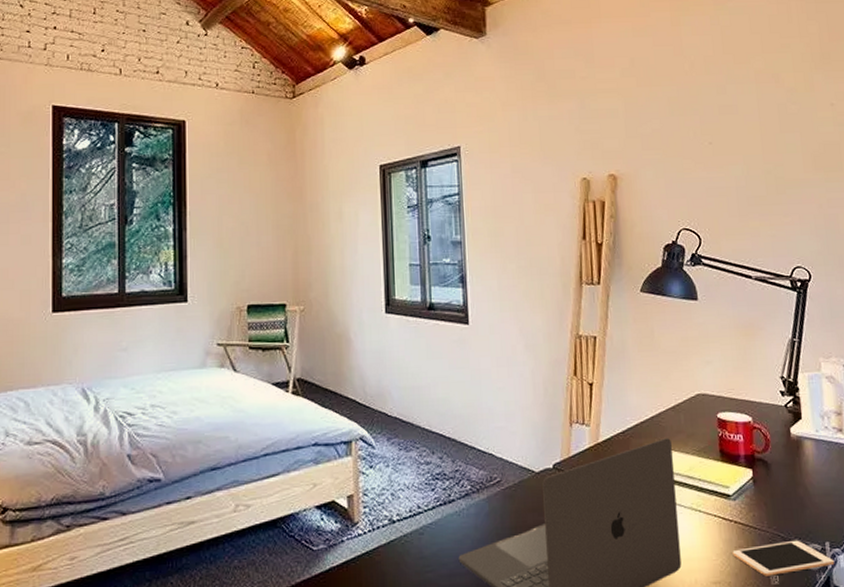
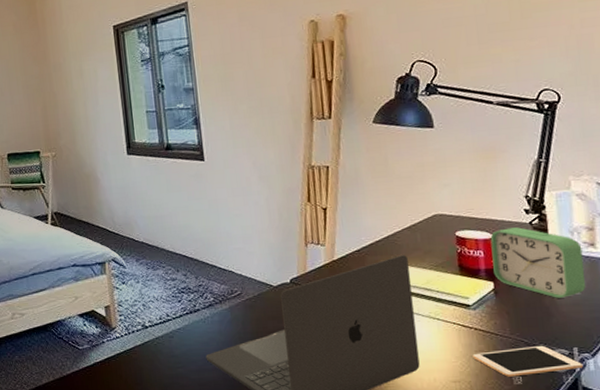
alarm clock: none [749,410,836,488] -> present [490,227,586,298]

